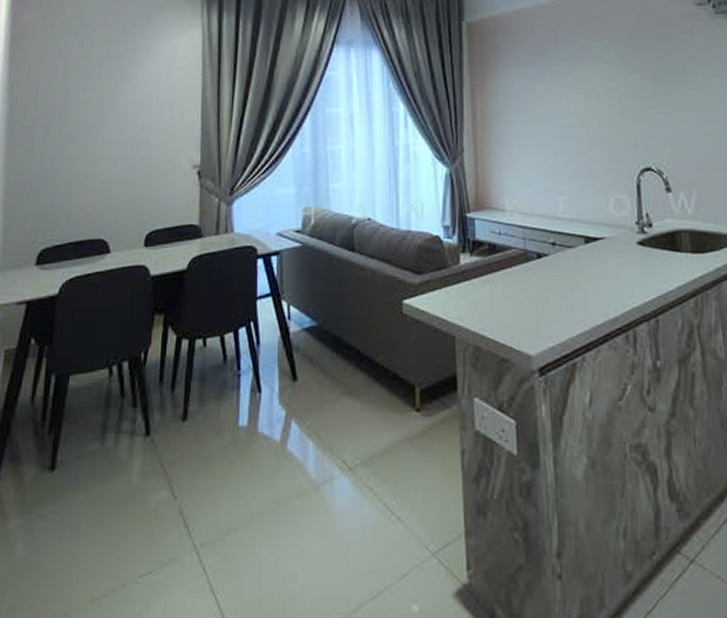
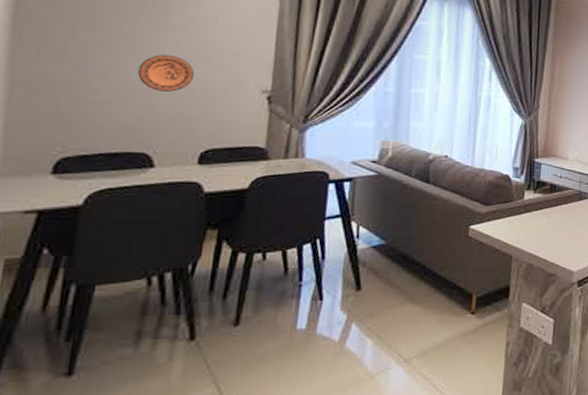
decorative plate: none [95,140,138,177] -> present [137,54,195,92]

